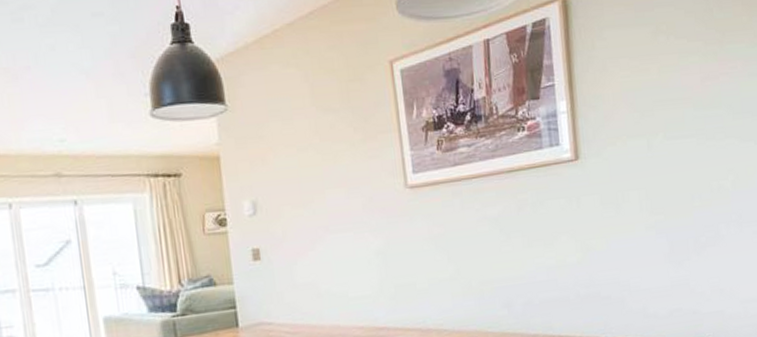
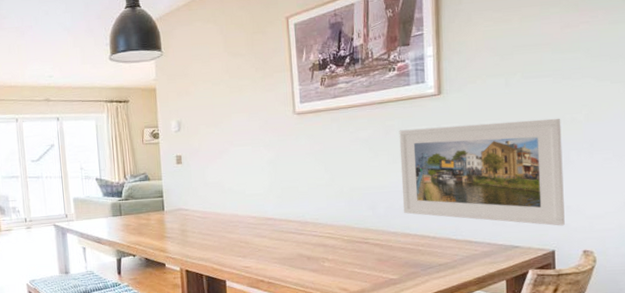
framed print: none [533,185,719,314] -> present [399,118,565,226]

